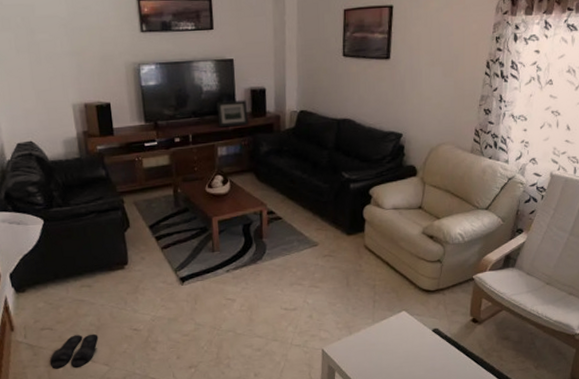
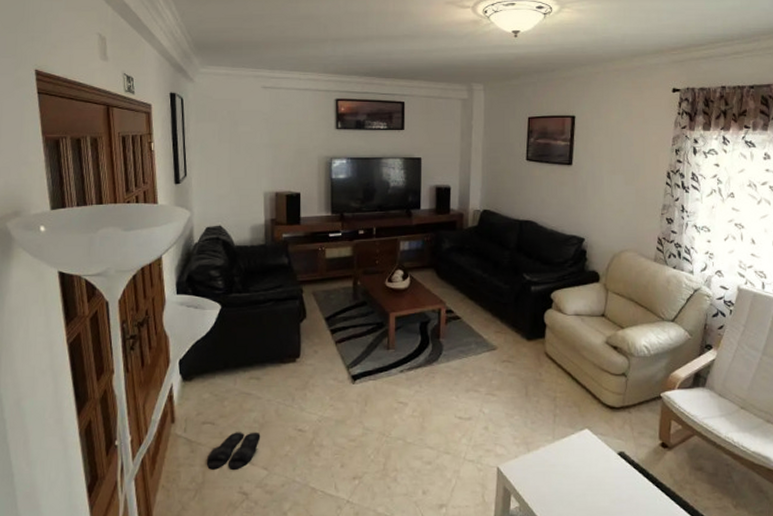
picture frame: present [216,100,249,128] -> none [402,197,432,222]

